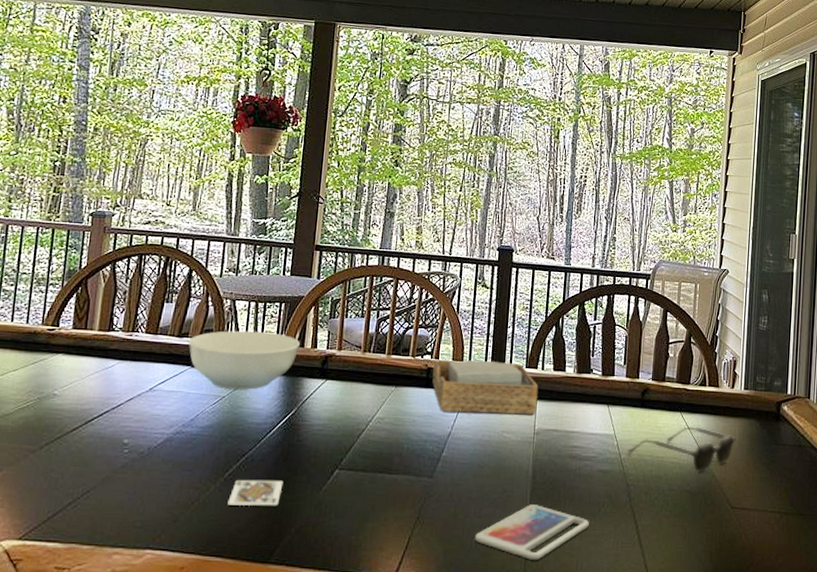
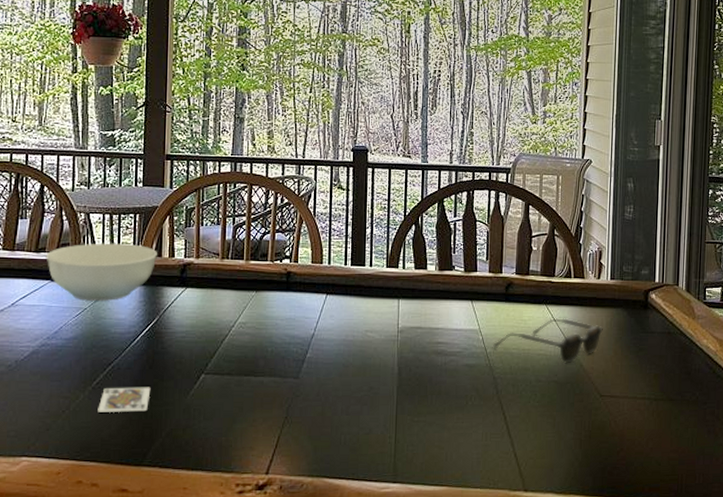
napkin holder: present [432,359,539,415] -> none [293,262,400,314]
smartphone: present [475,504,589,561] -> none [344,400,457,454]

